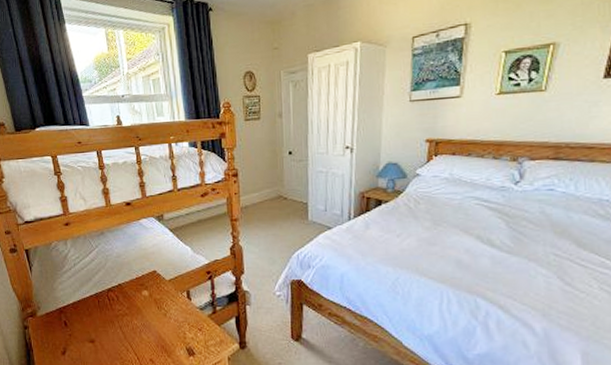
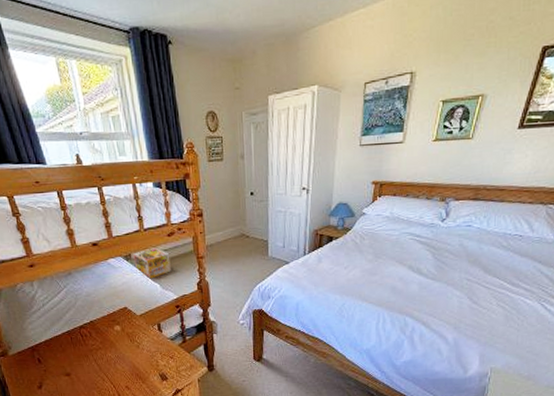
fireworks box: none [166,208,203,241] -> present [133,247,171,279]

